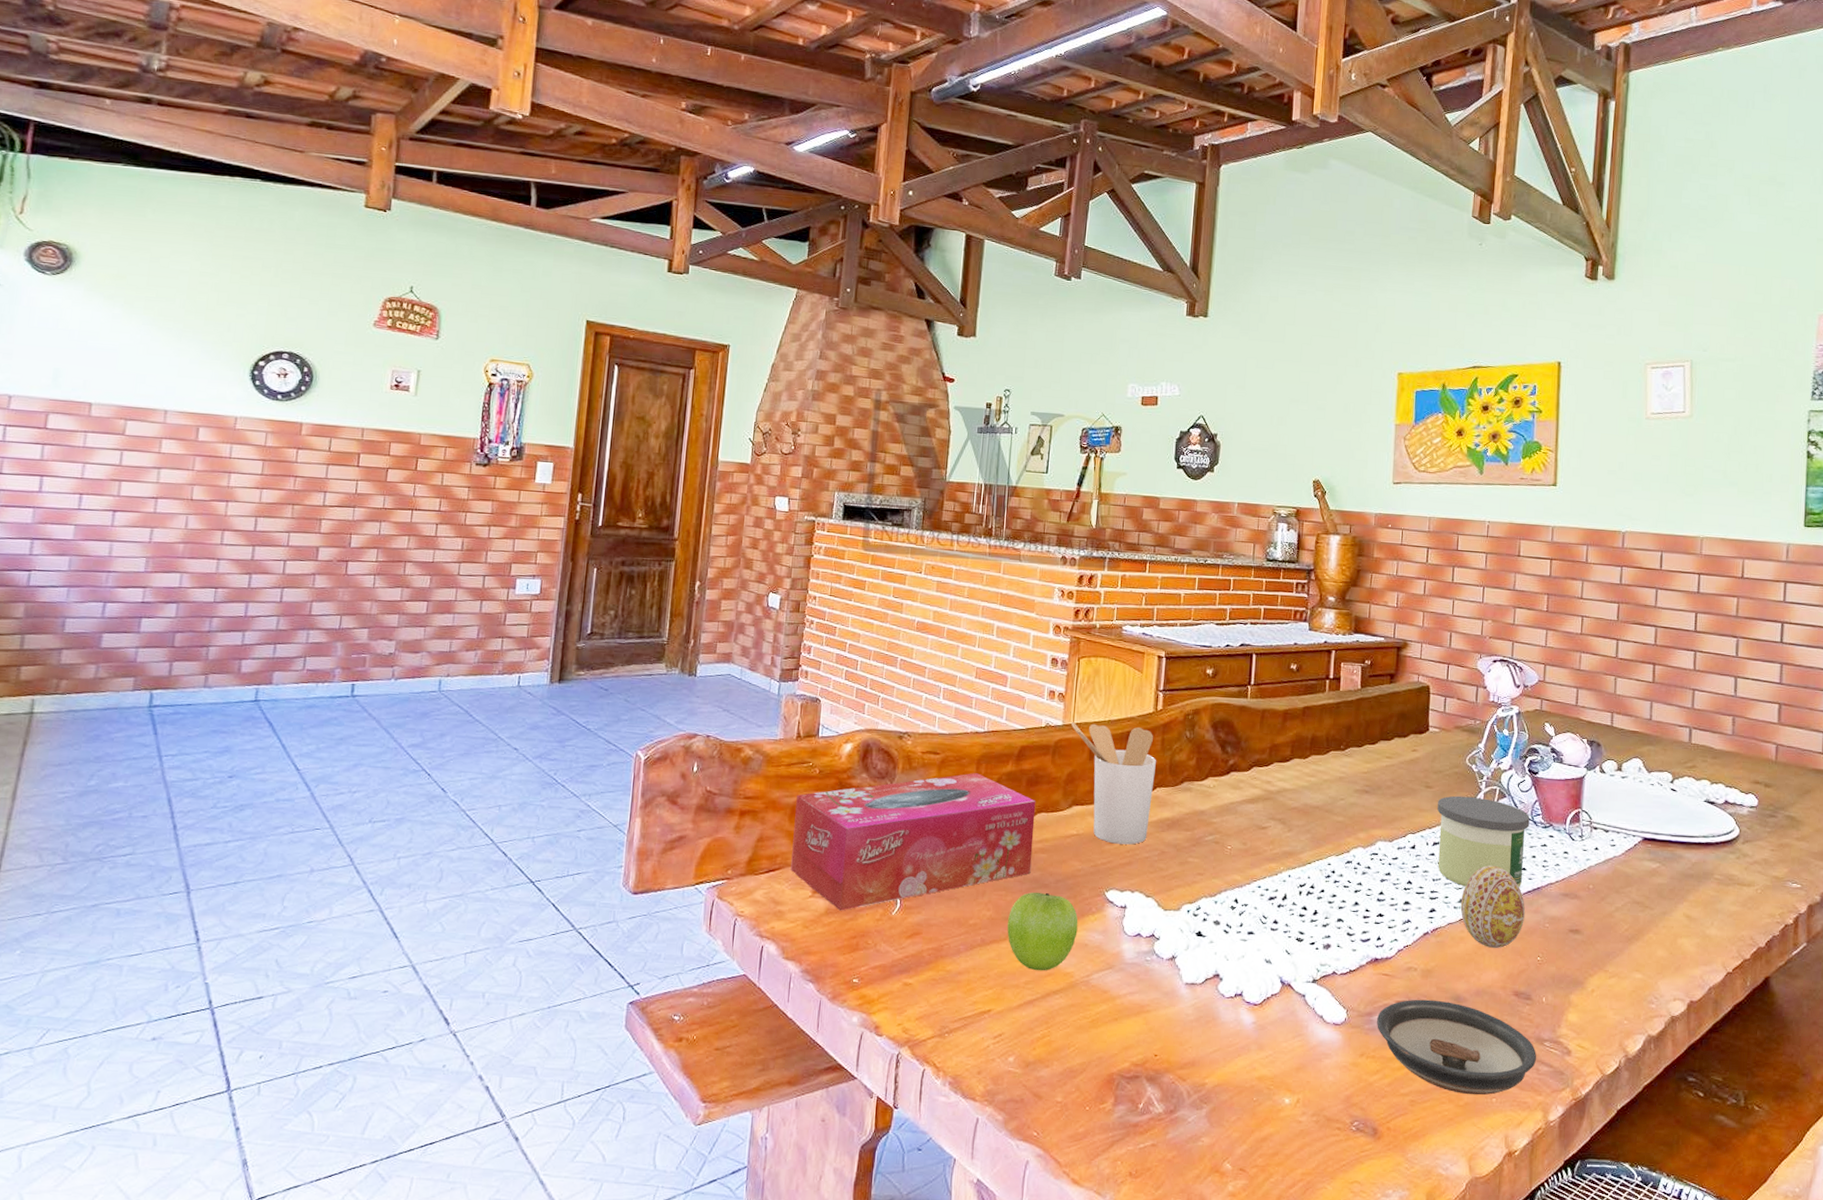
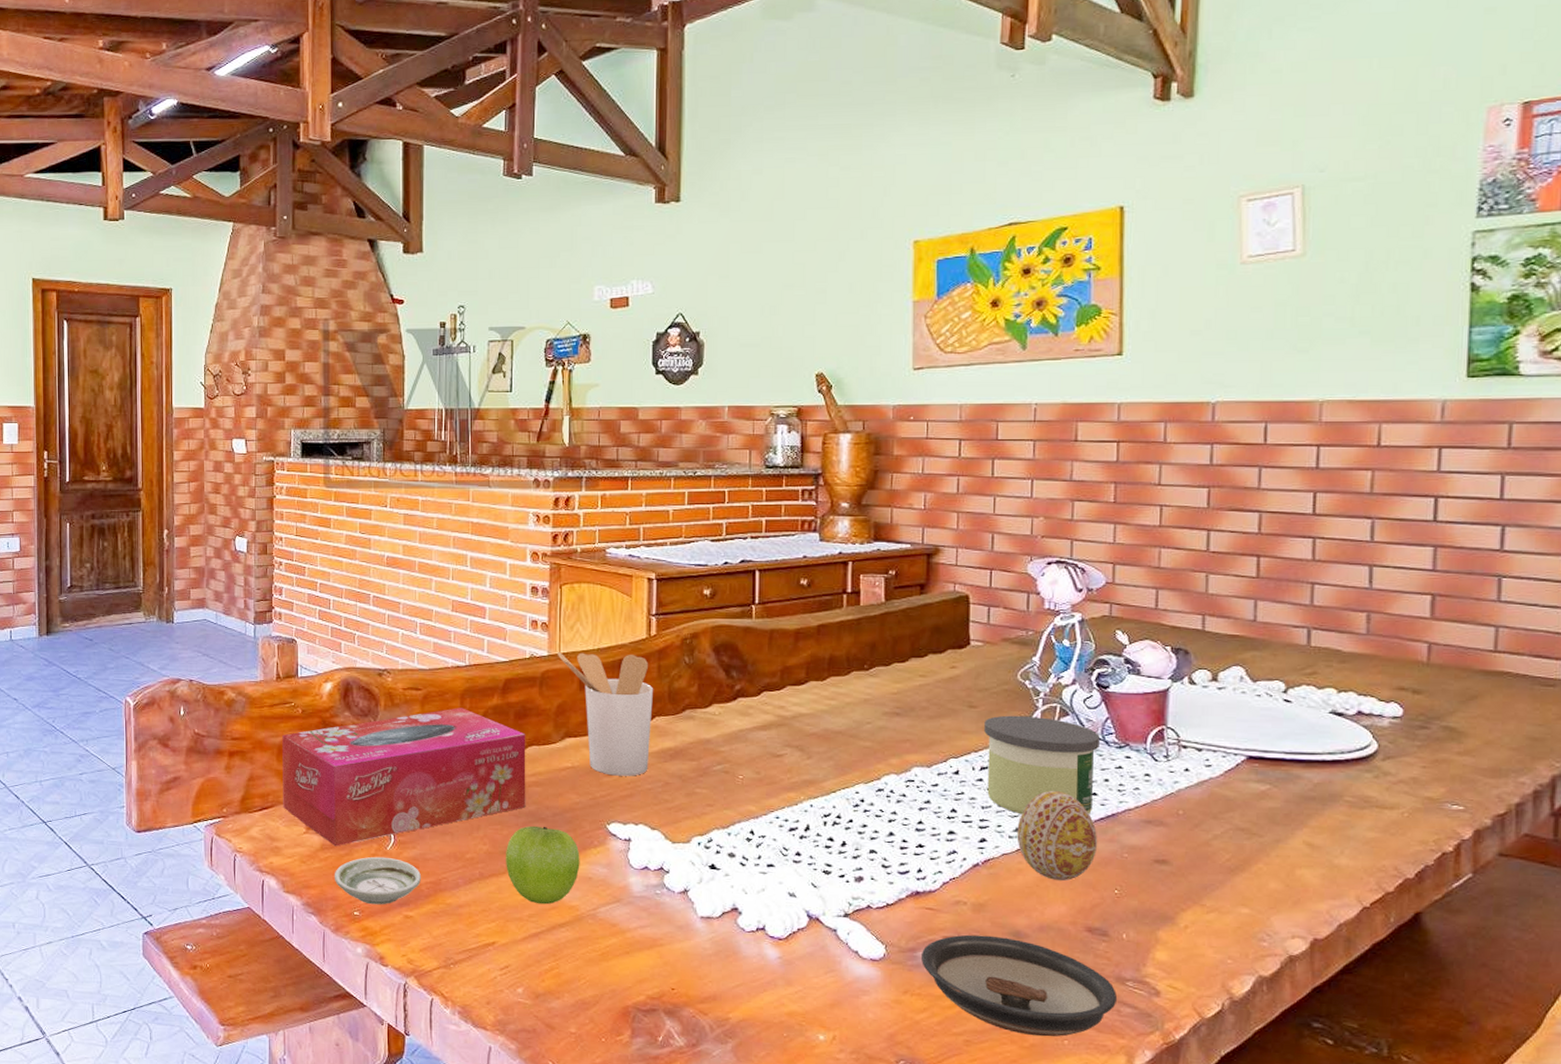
saucer: none [836,922,924,972] -> present [334,856,421,905]

